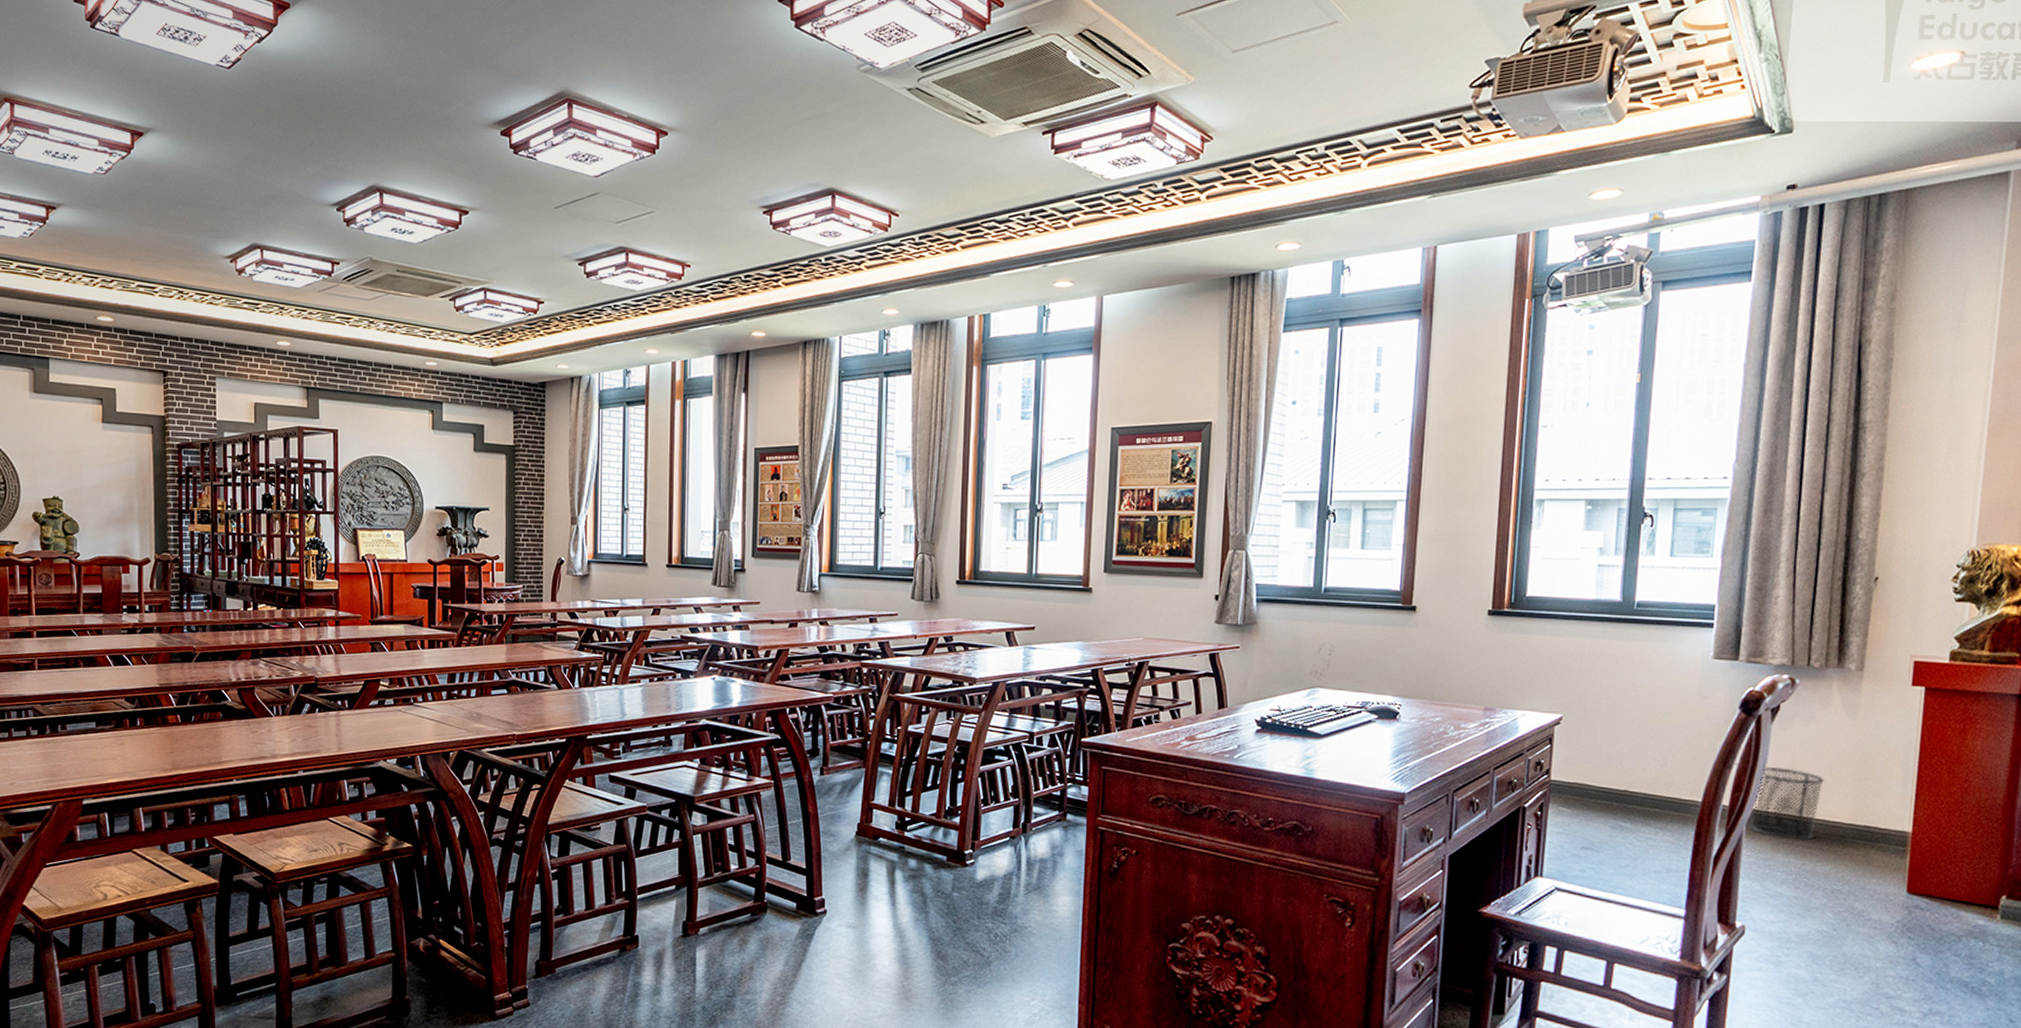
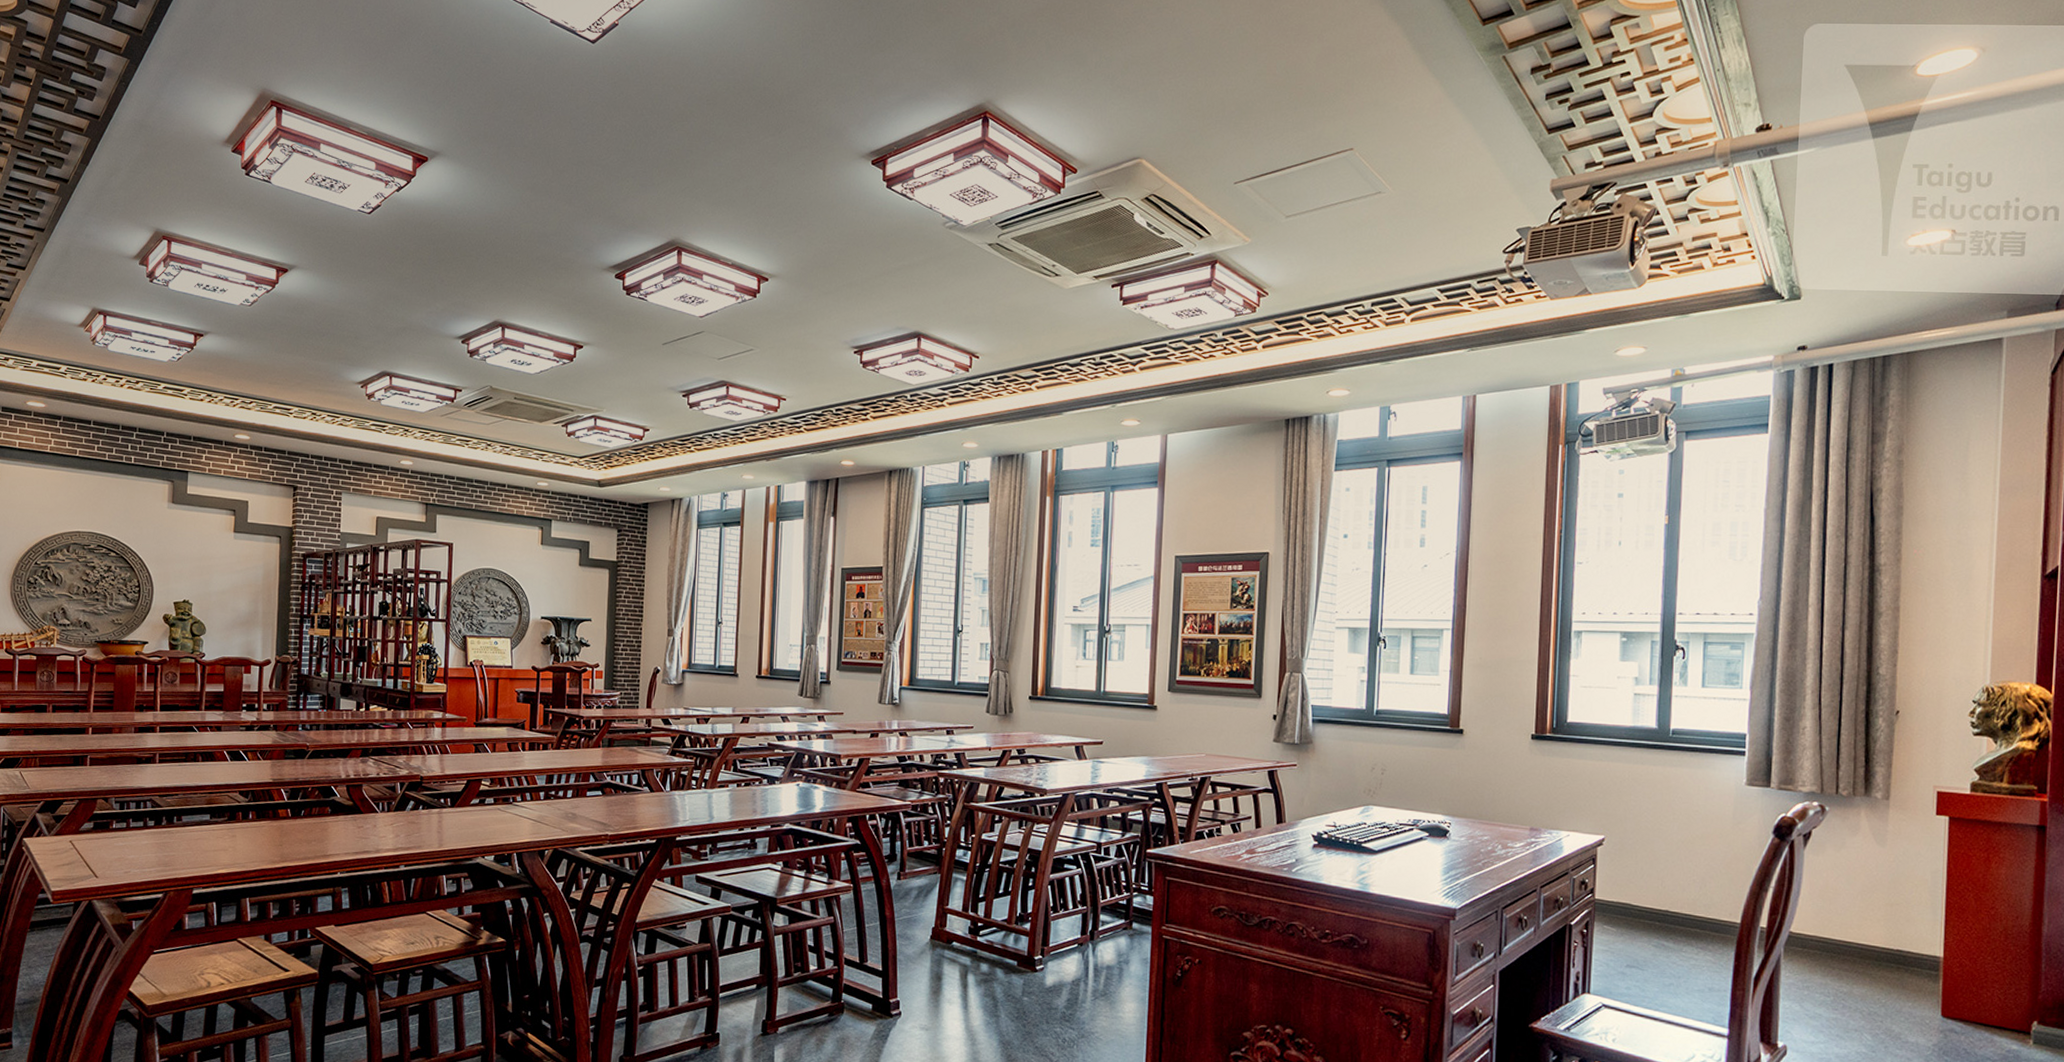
waste bin: present [1749,767,1824,840] -> none [1787,891,1857,962]

